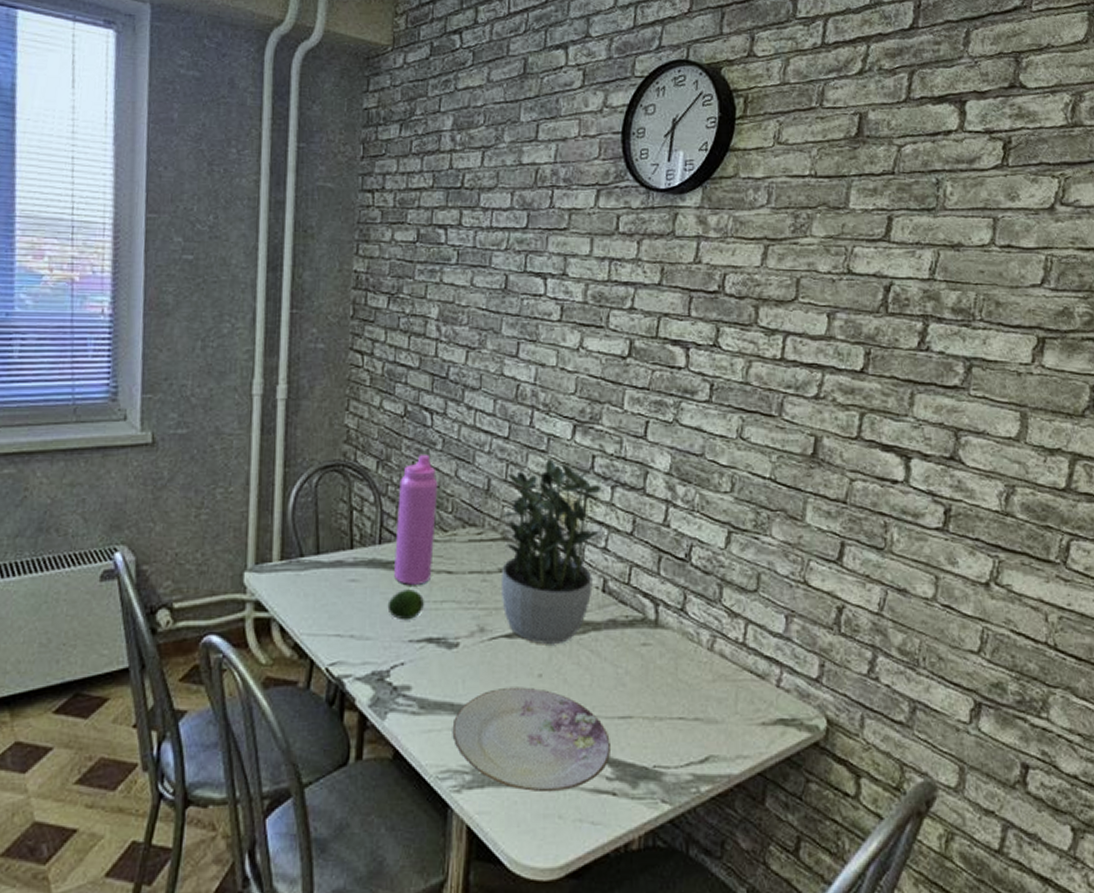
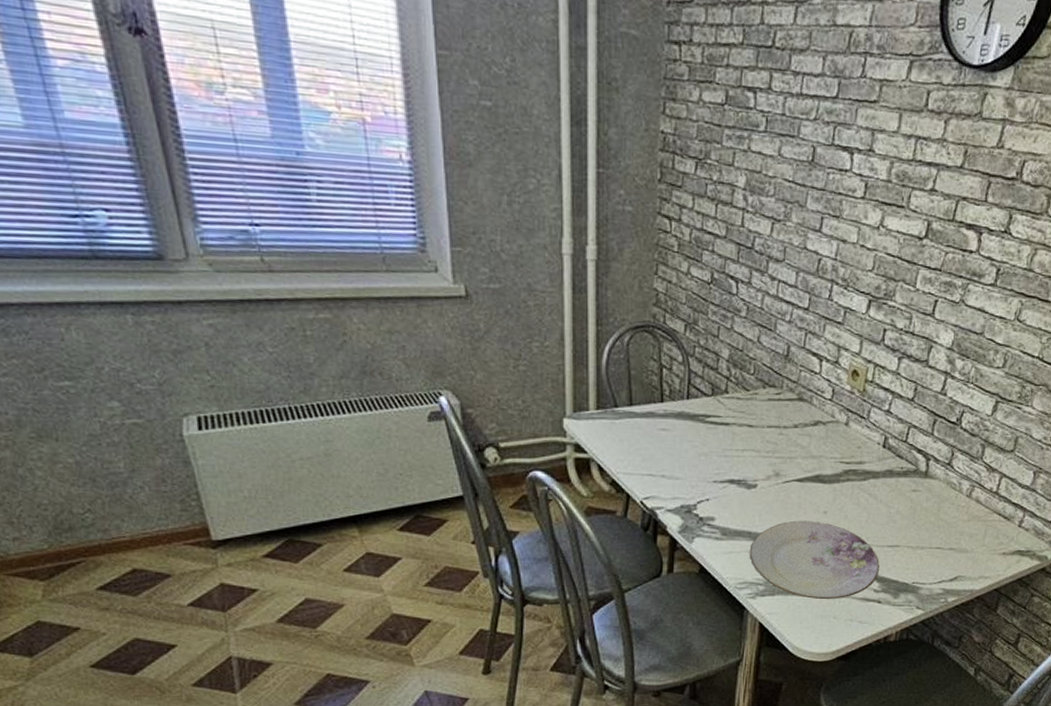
fruit: present [387,589,424,621] -> none [694,439,727,465]
water bottle: present [394,455,438,585] -> none [701,320,742,435]
potted plant: present [502,459,605,644] -> none [795,330,892,488]

